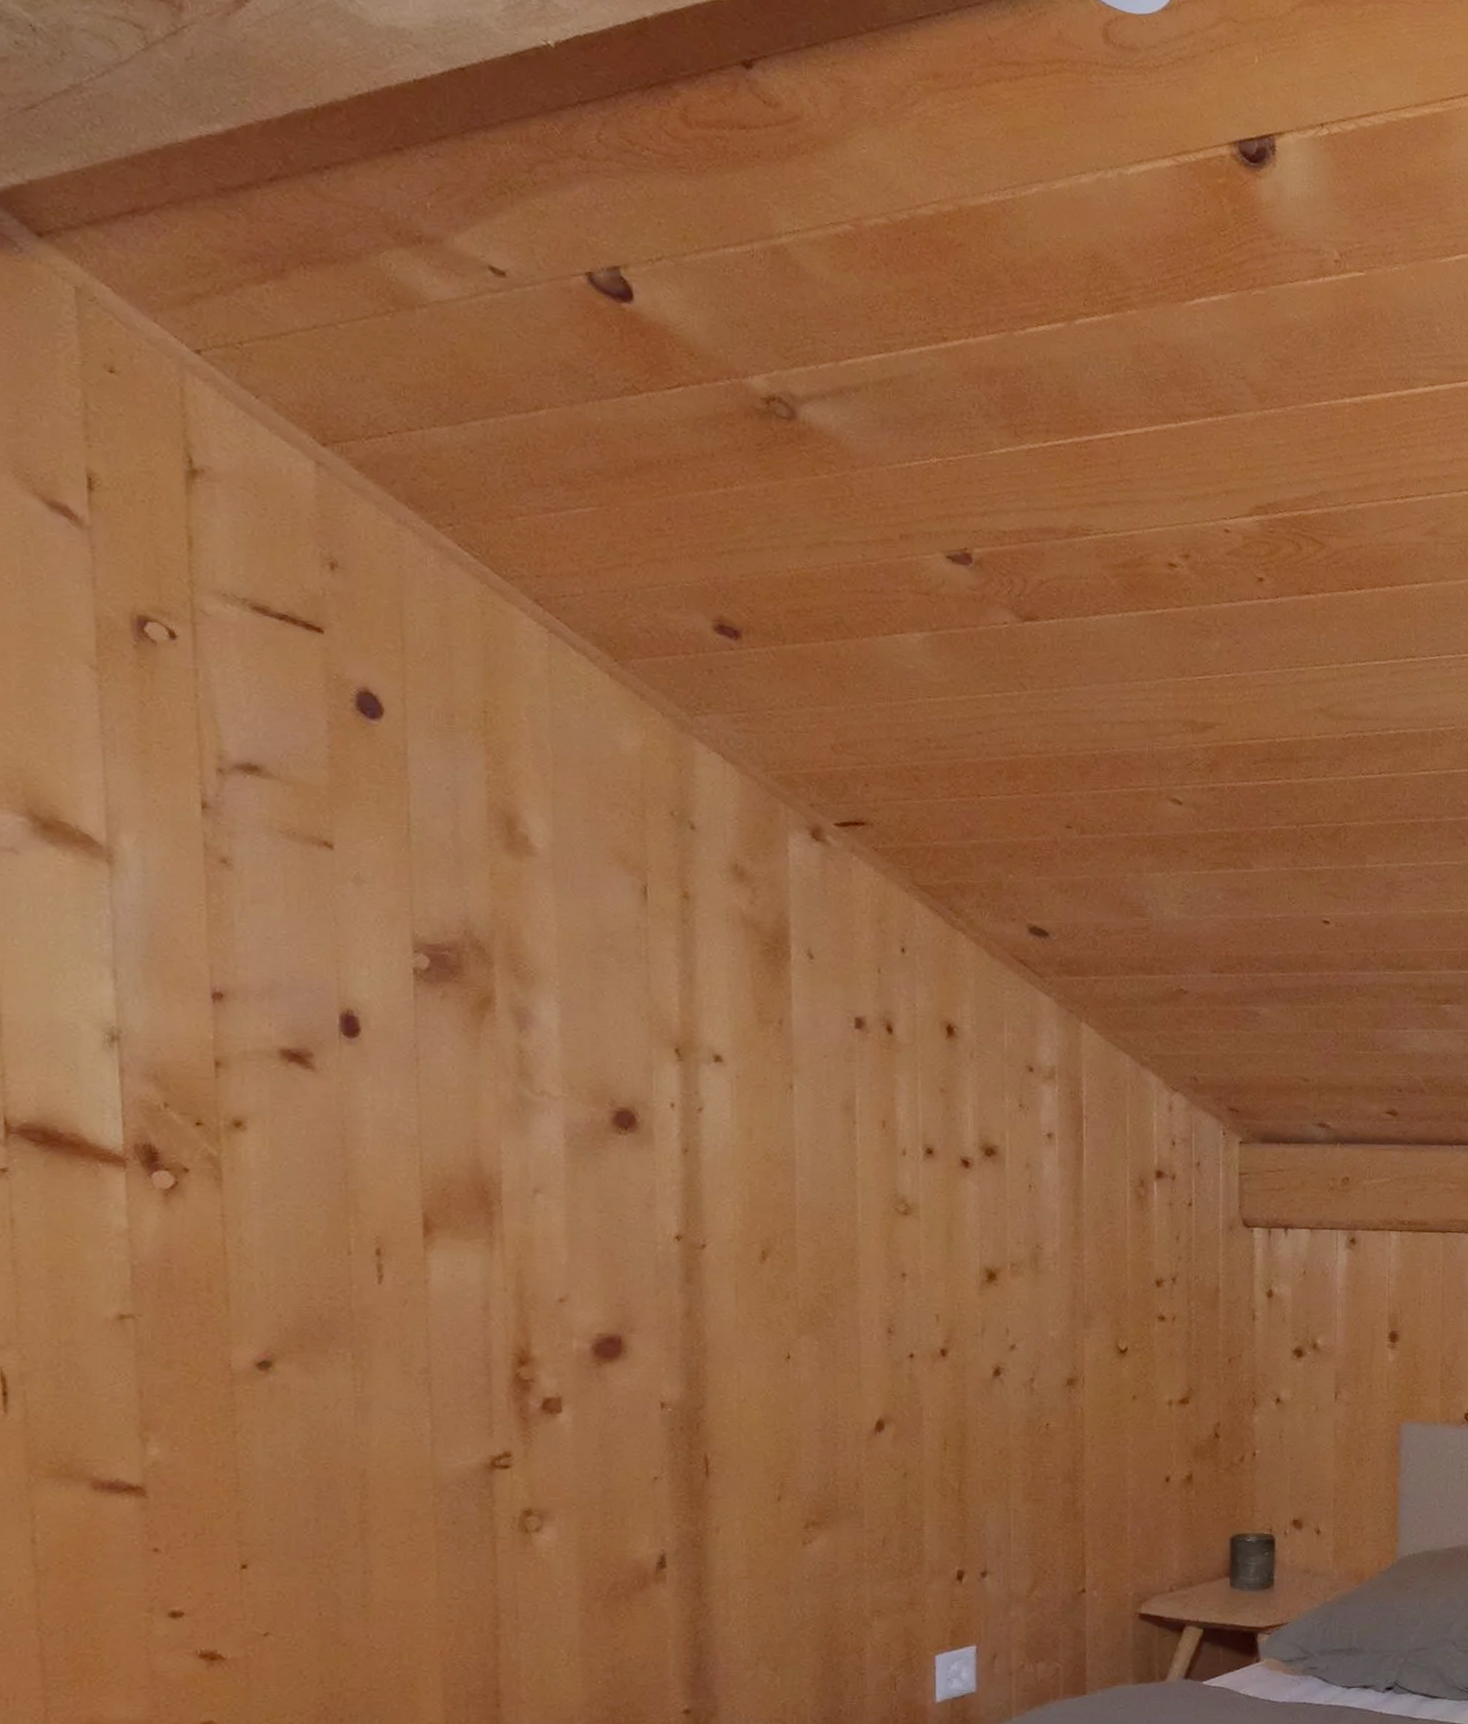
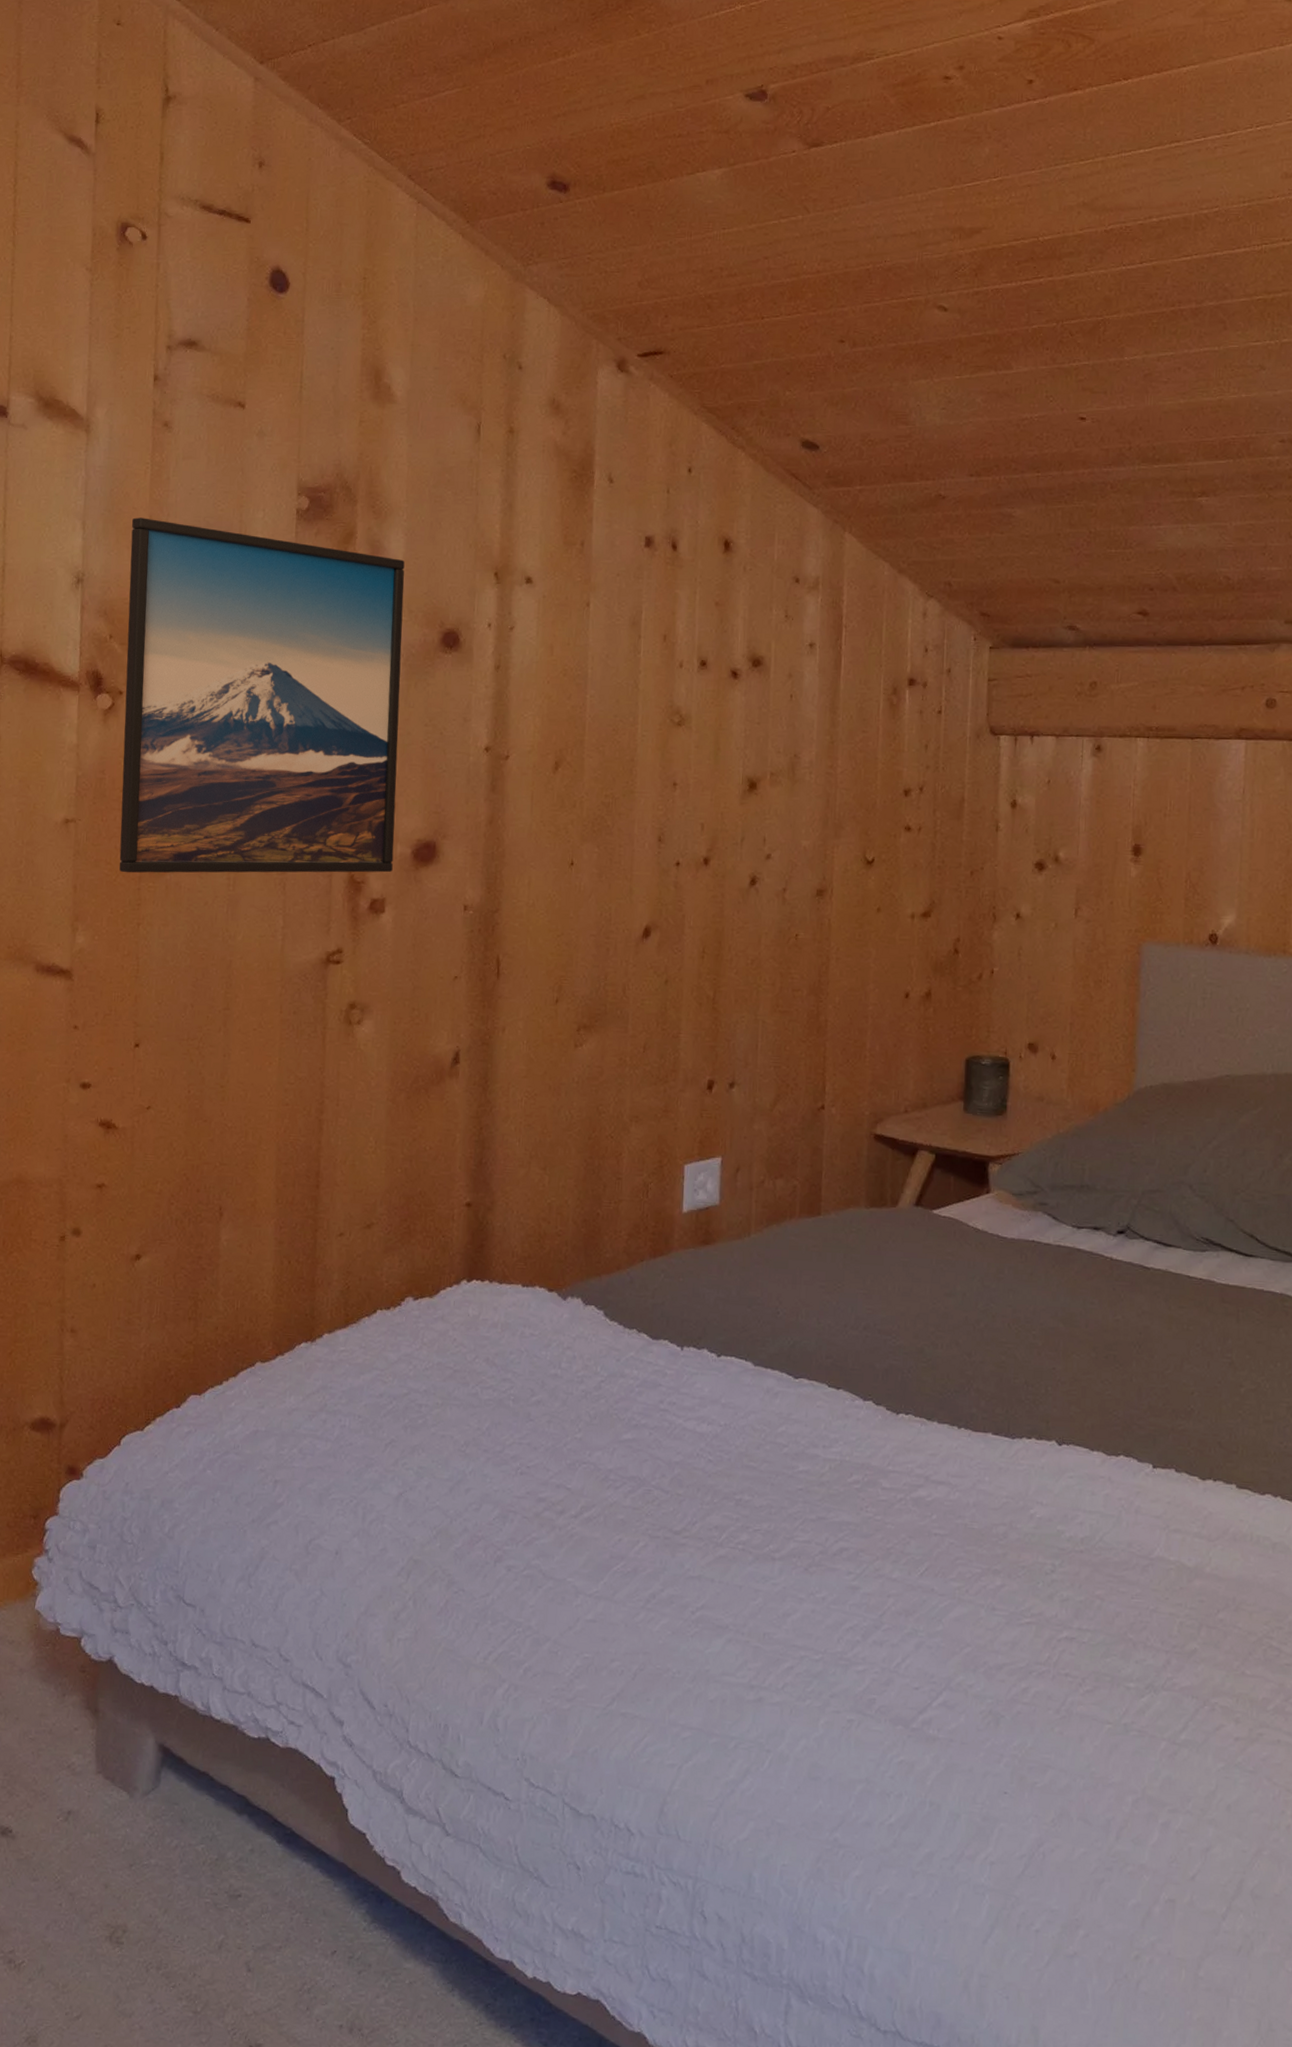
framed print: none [184,967,569,1375] -> present [119,517,405,873]

